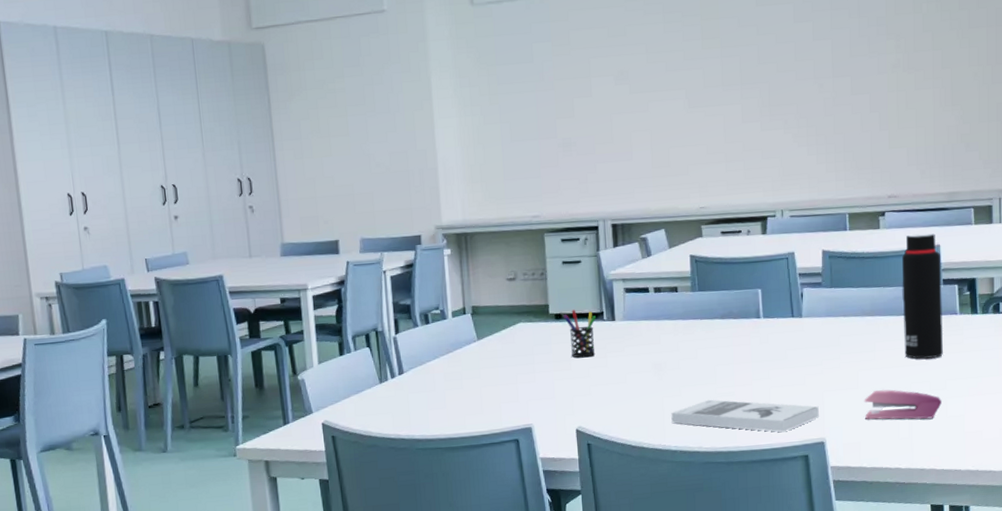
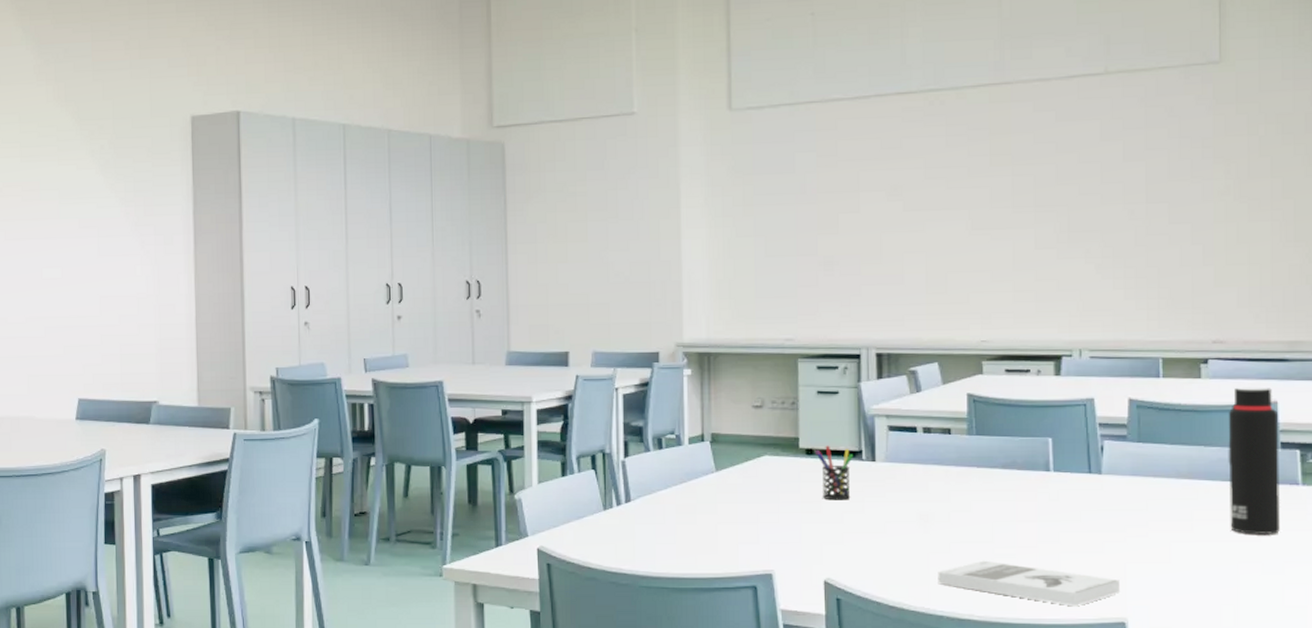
stapler: present [864,389,942,420] -> none [1177,567,1277,607]

